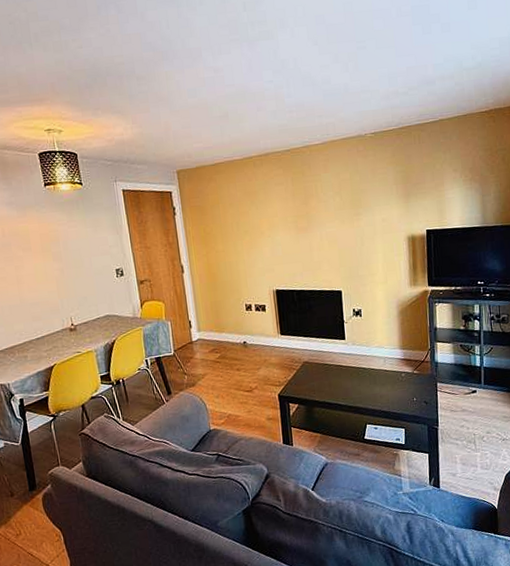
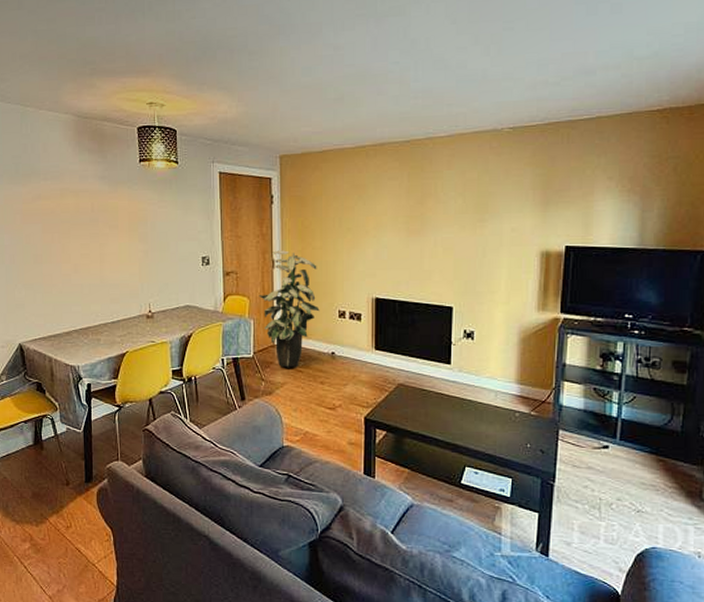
indoor plant: none [172,256,229,361] -> present [258,250,320,368]

